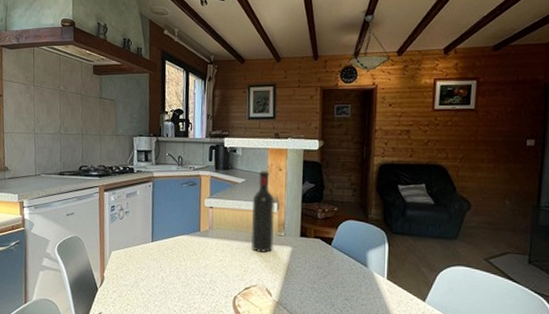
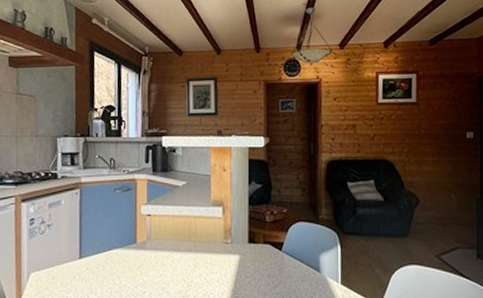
wine bottle: present [251,170,274,254] -> none [194,170,220,264]

